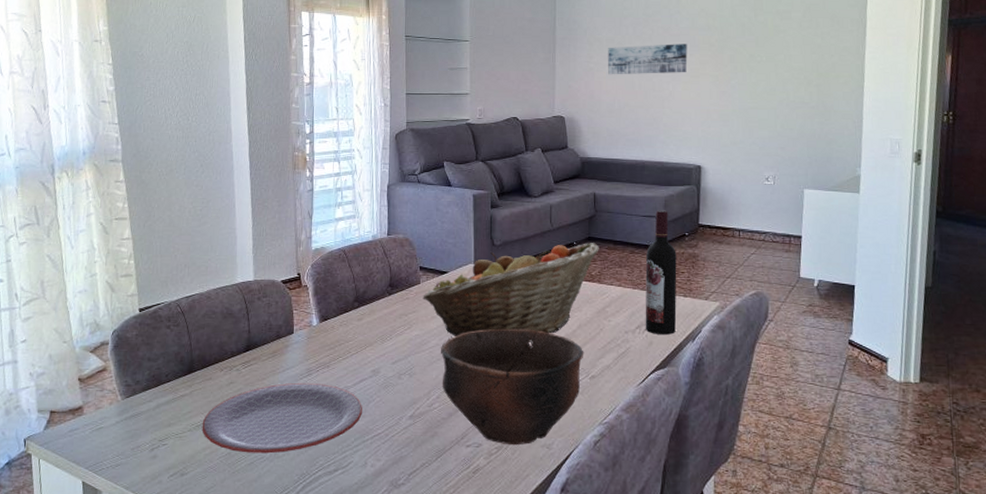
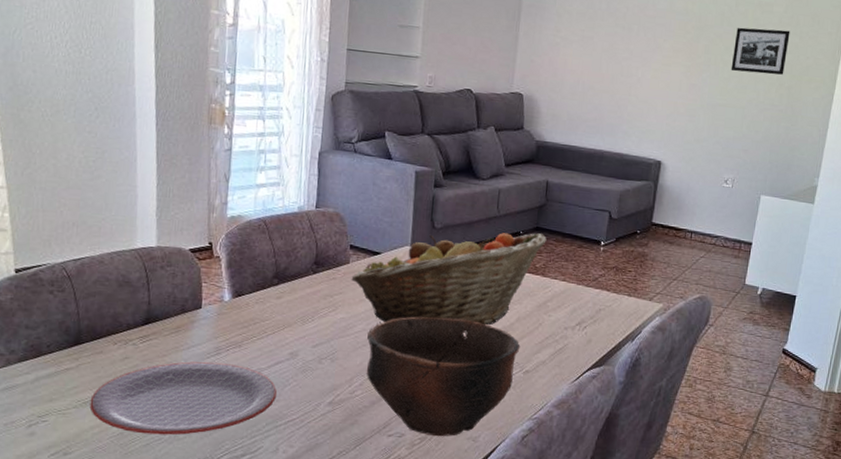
wall art: present [608,44,688,75] -> none [575,21,662,60]
wine bottle: present [645,210,677,335] -> none [585,204,626,333]
picture frame: none [757,33,812,76] -> present [730,27,790,75]

